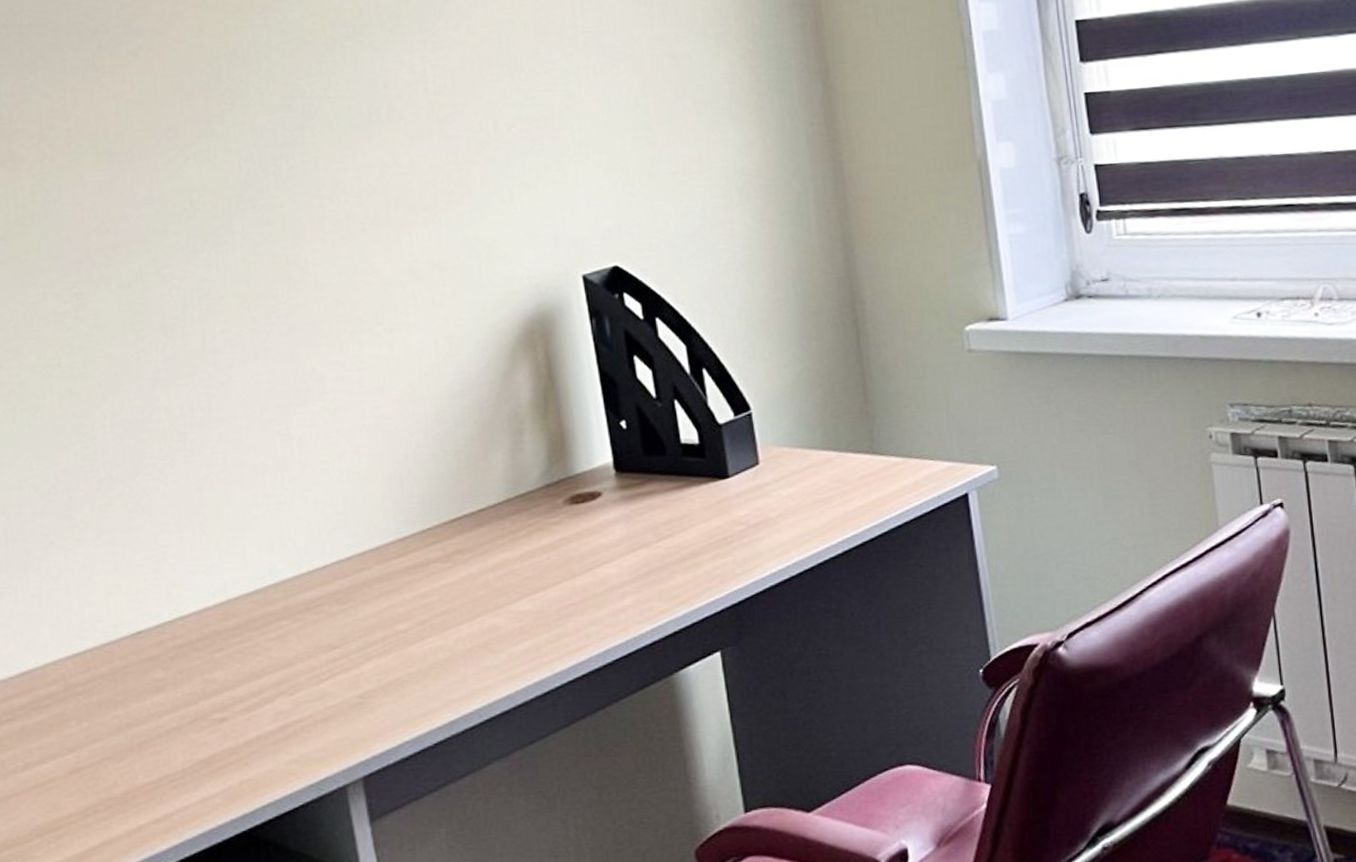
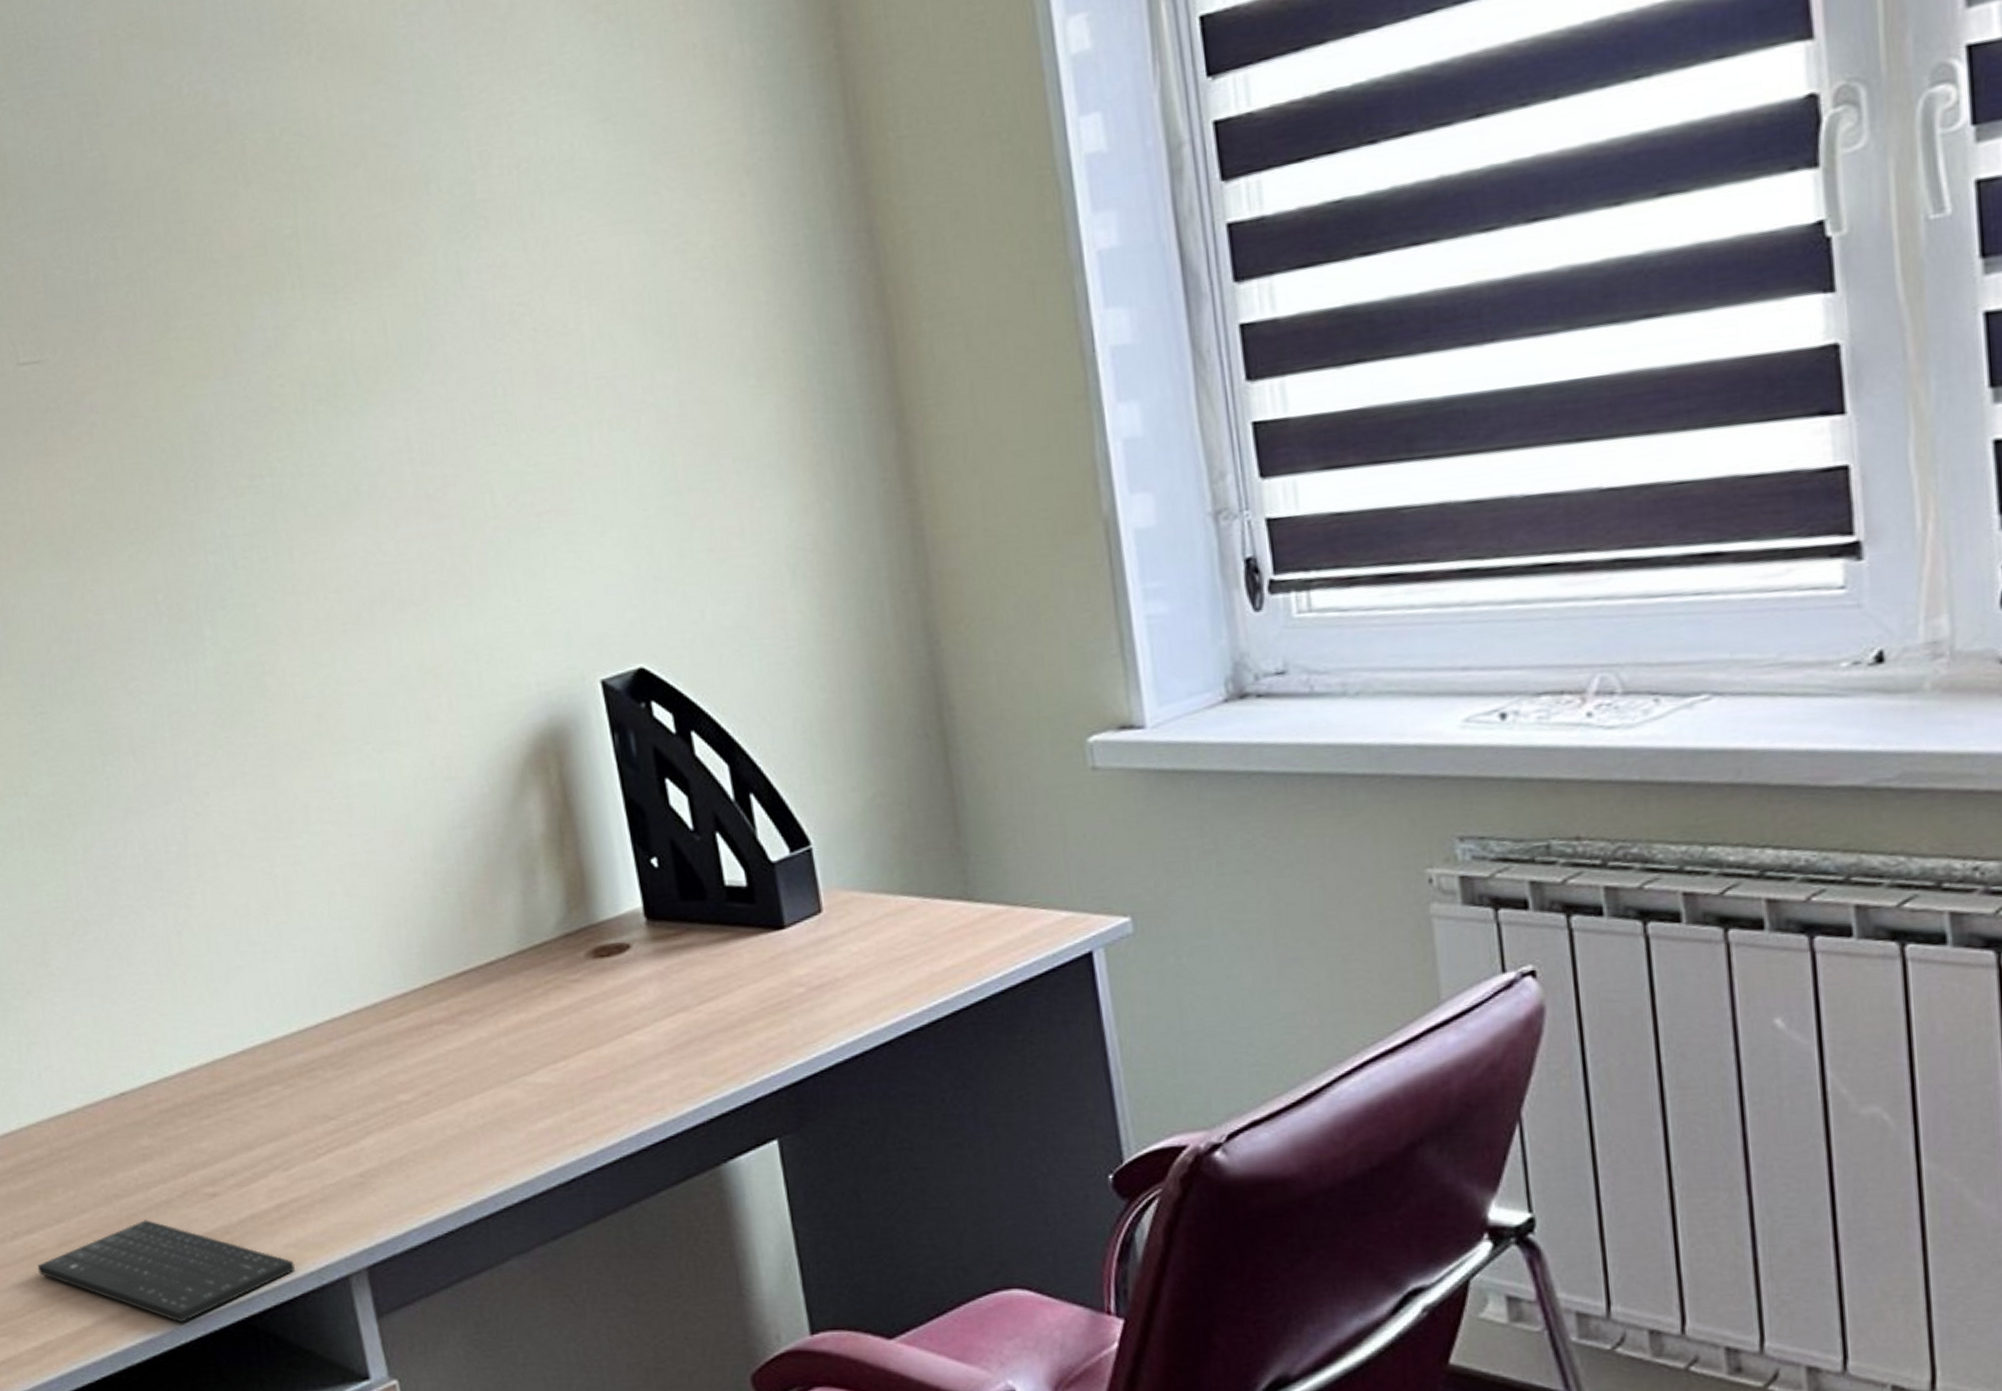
keyboard: none [47,745,296,838] -> present [37,1220,295,1323]

